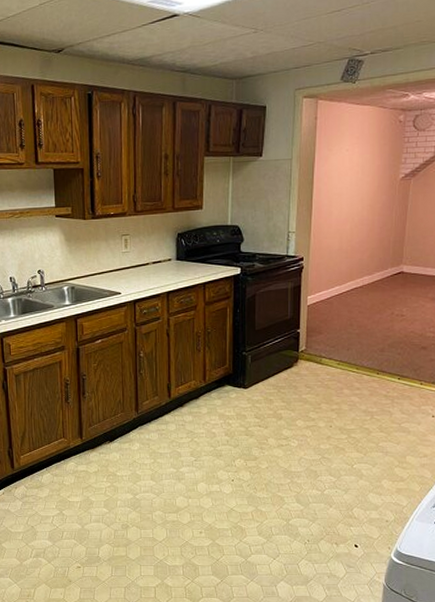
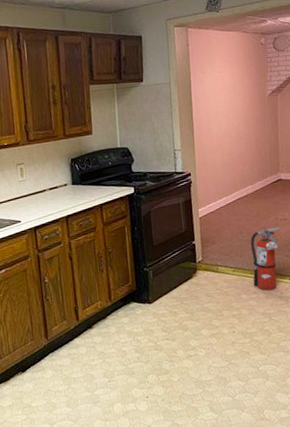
fire extinguisher: none [358,322,395,388] -> present [250,227,280,291]

